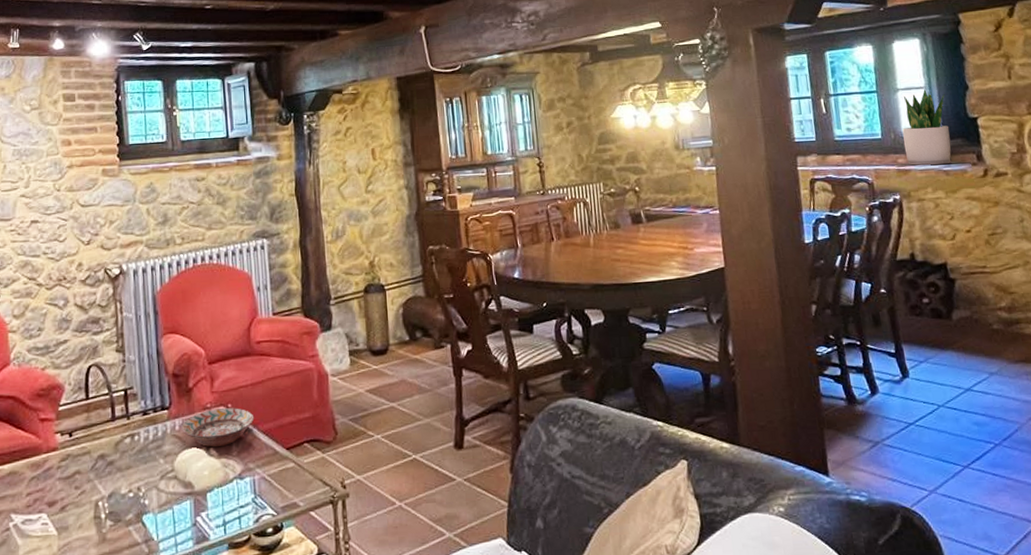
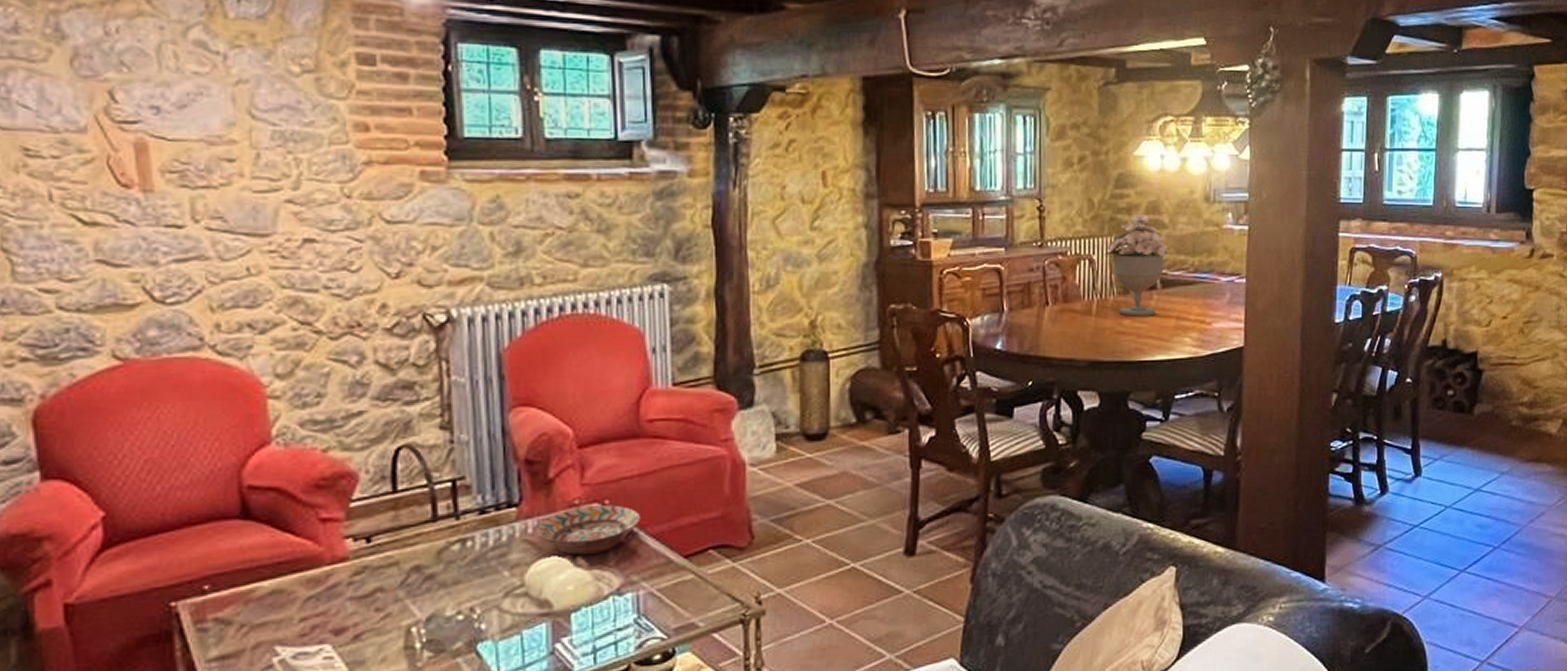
bouquet: none [596,163,650,247] -> present [1105,215,1169,318]
planter: present [902,90,952,166] -> none [1454,152,1505,241]

